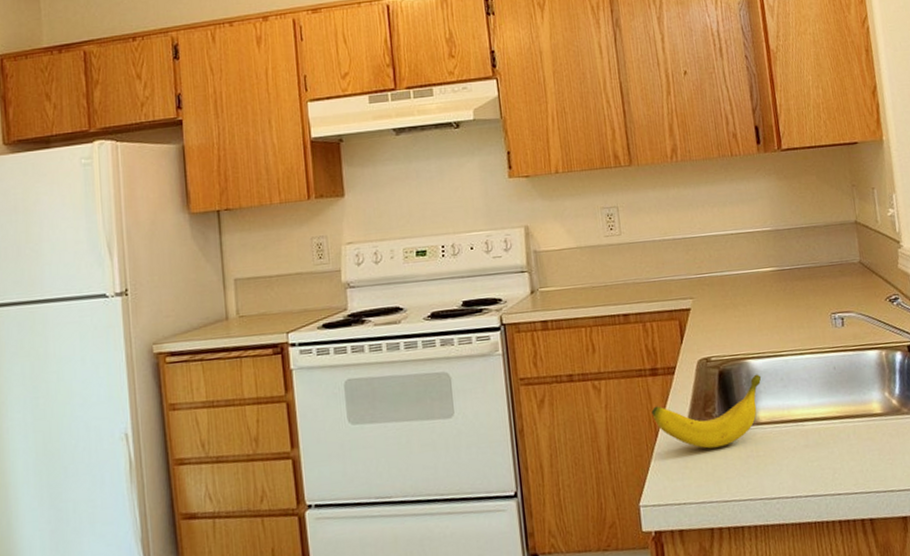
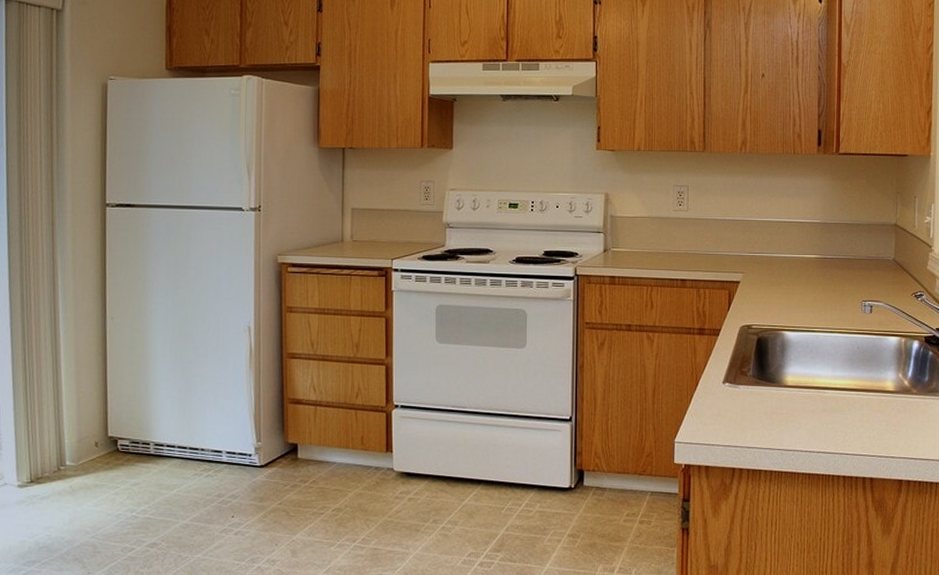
banana: present [651,374,762,449] -> none [695,344,794,402]

